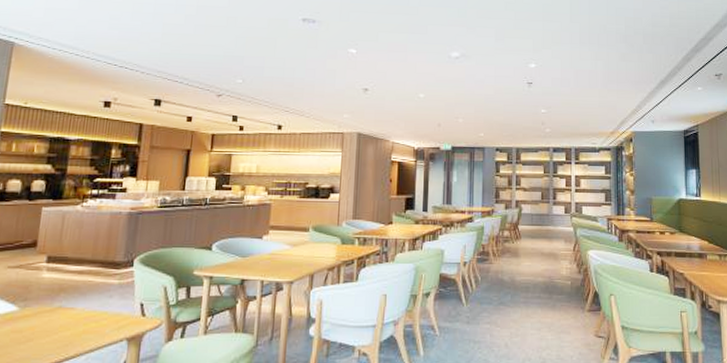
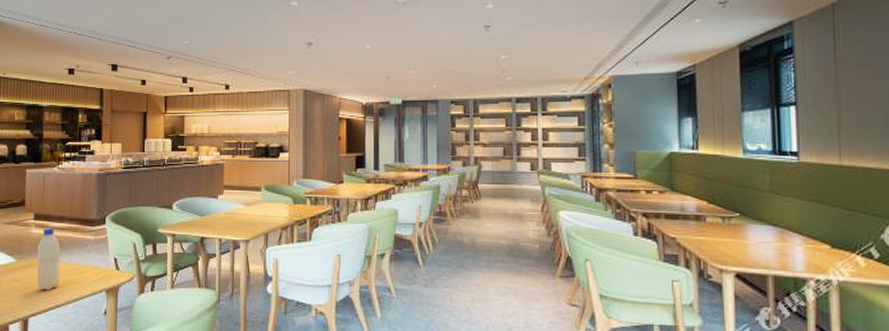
water bottle: none [43,270,76,342] -> present [37,227,60,291]

